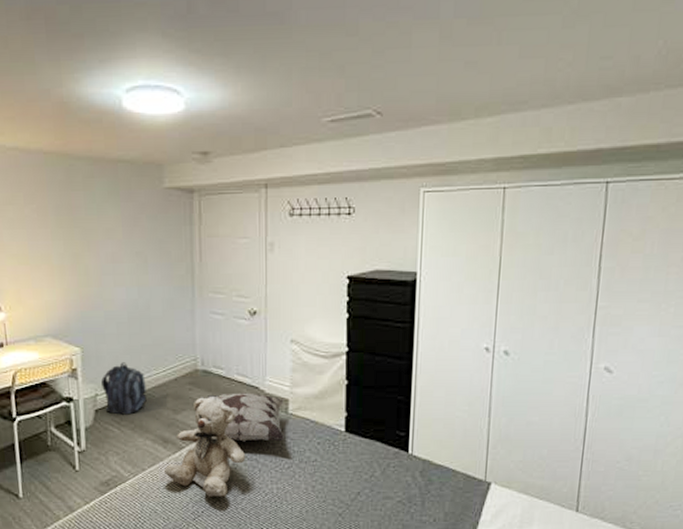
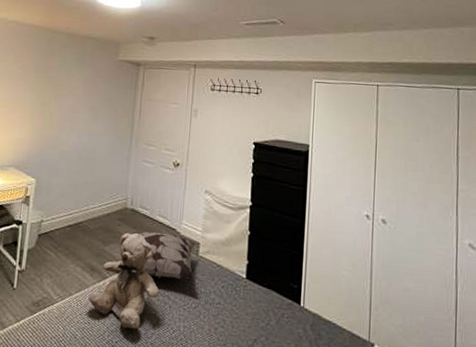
backpack: present [101,362,147,415] -> none [47,195,84,242]

